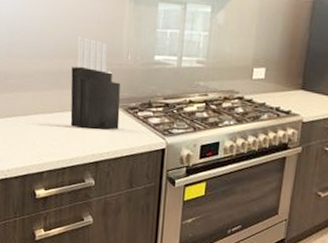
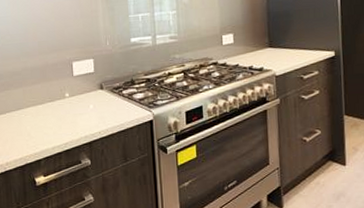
knife block: present [70,36,121,130] -> none [56,32,107,113]

